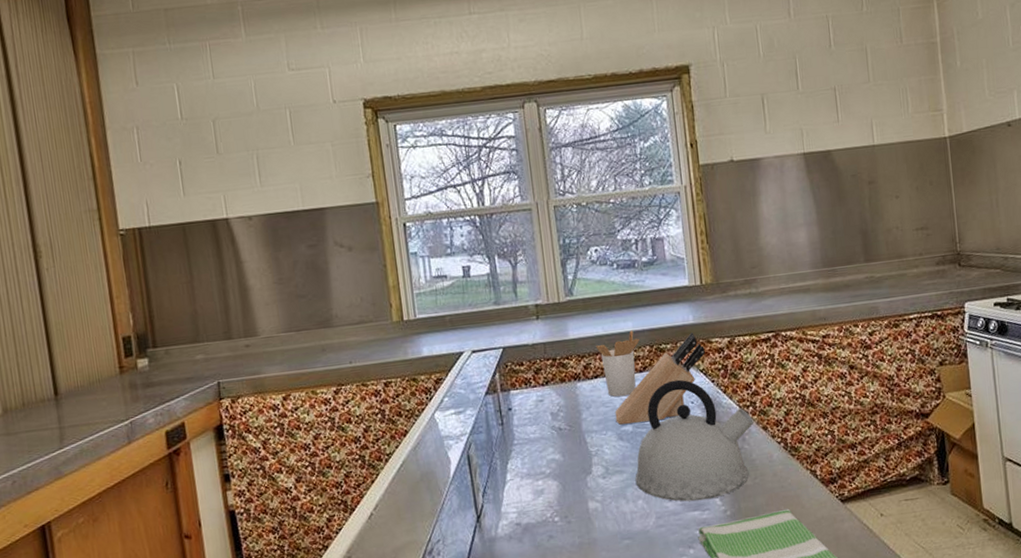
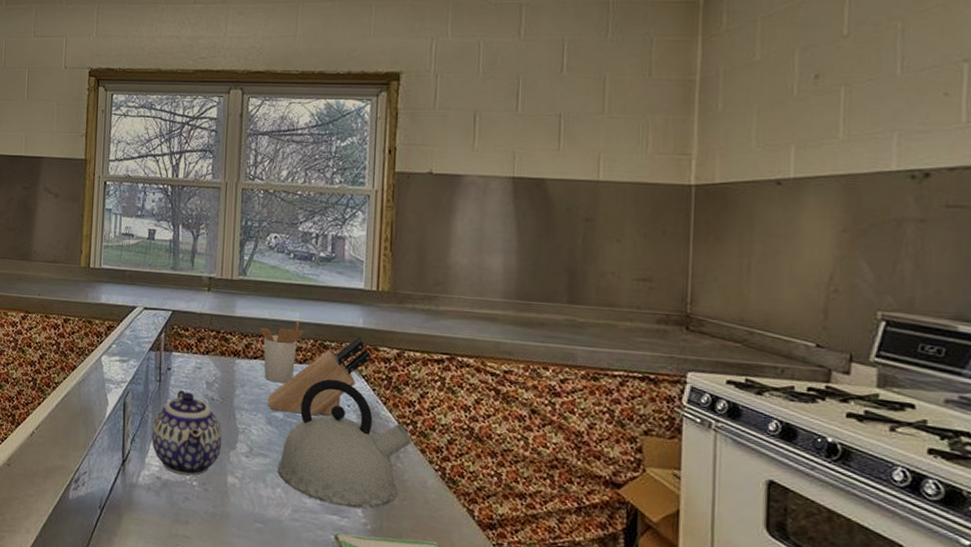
teapot: none [502,428,578,515] -> present [151,390,222,476]

